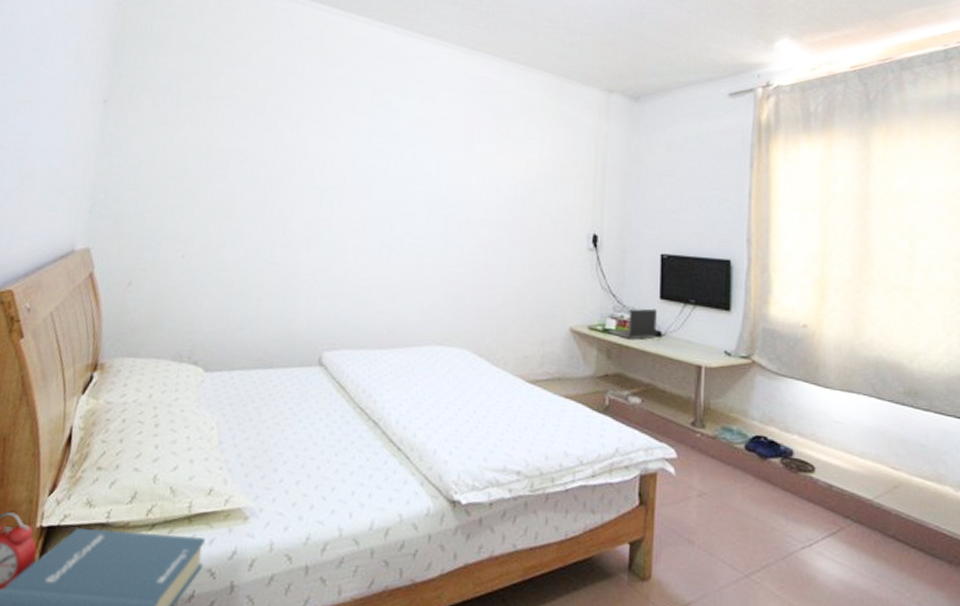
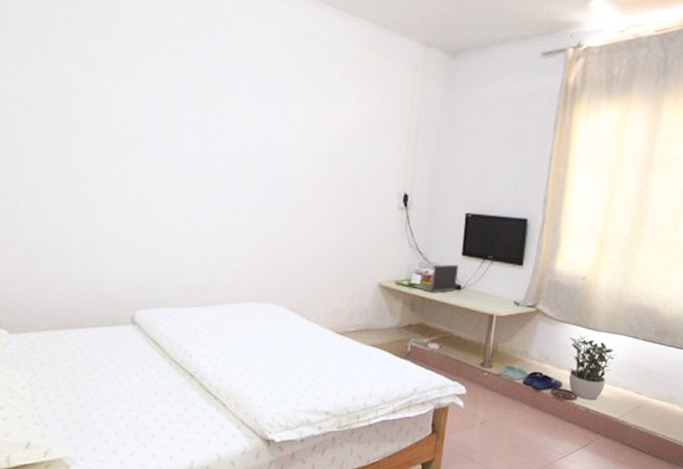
potted plant: none [795,393,860,474] -> present [569,335,618,400]

